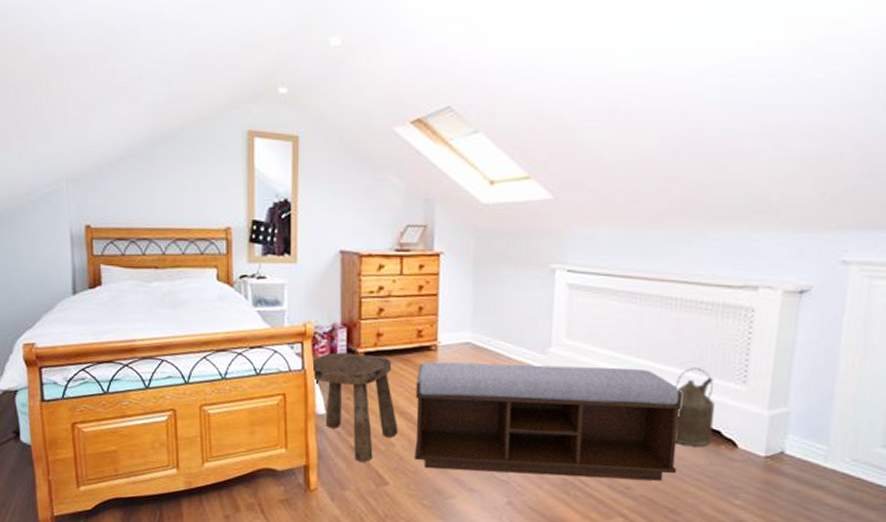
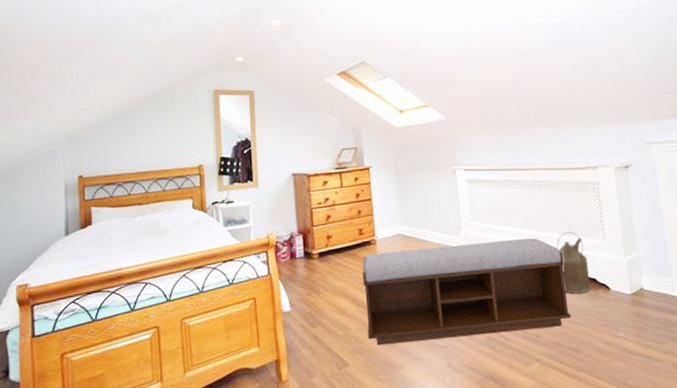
stool: present [312,352,398,462] -> none [276,255,352,349]

